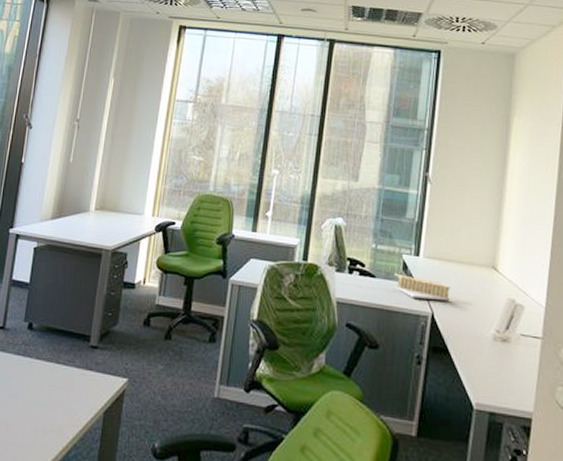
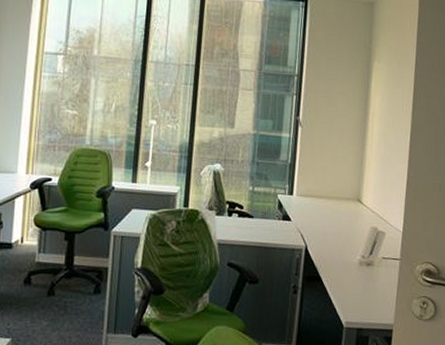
architectural model: present [394,273,451,301] -> none [271,212,322,234]

